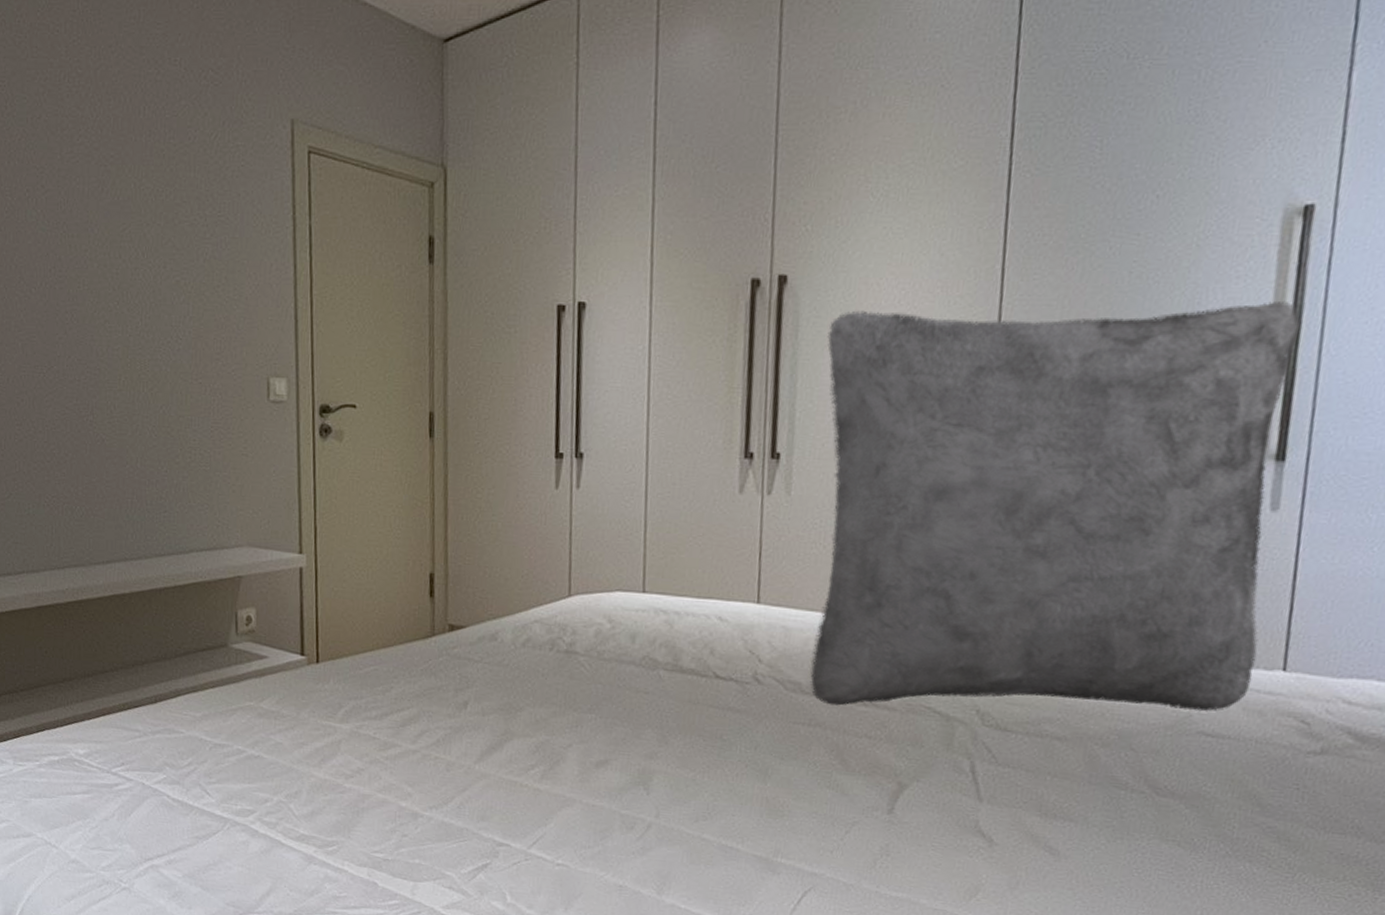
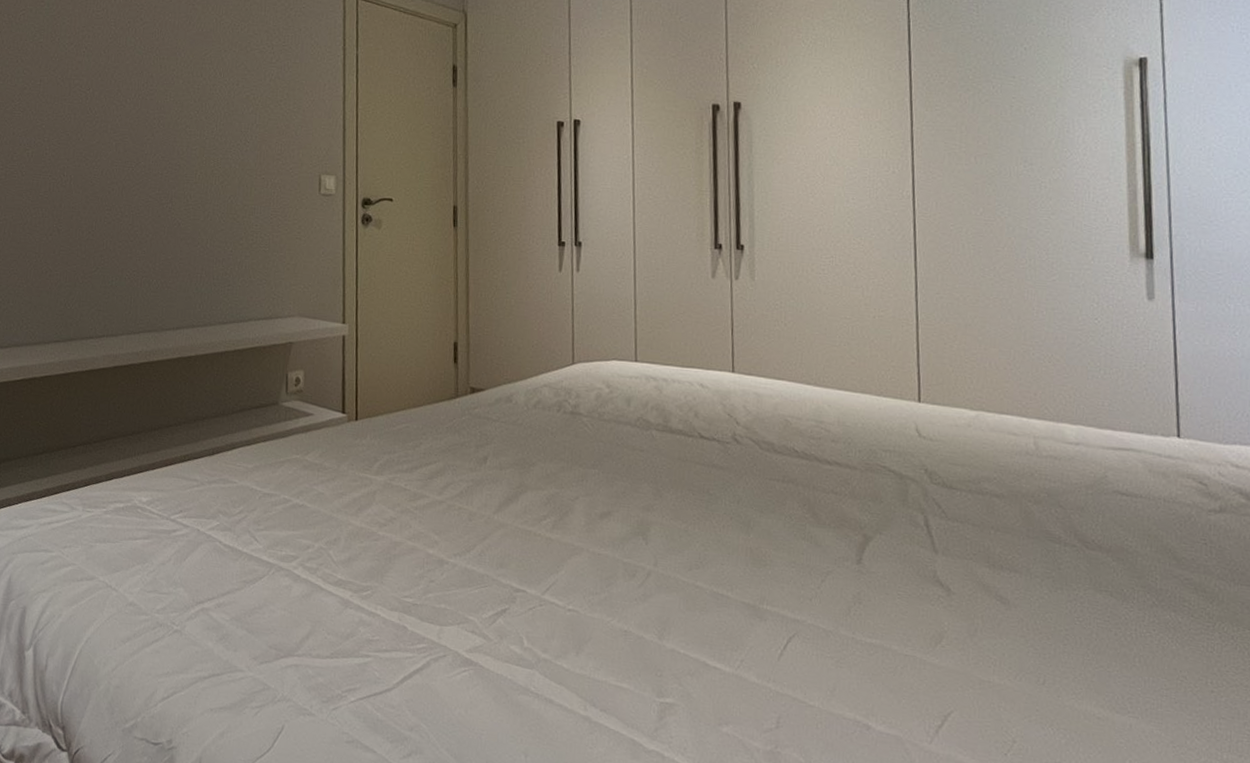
pillow: present [810,300,1302,712] -> none [776,130,1154,473]

